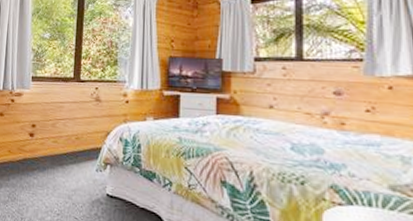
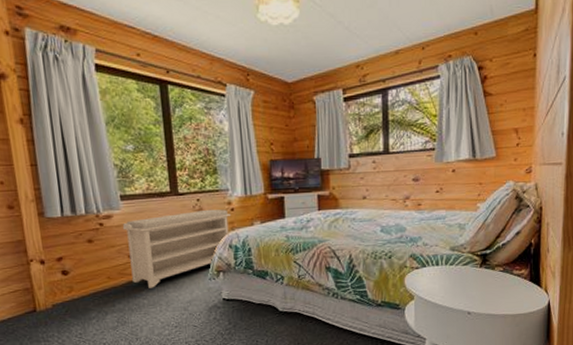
bench: none [28,98,126,169] -> present [122,209,232,288]

